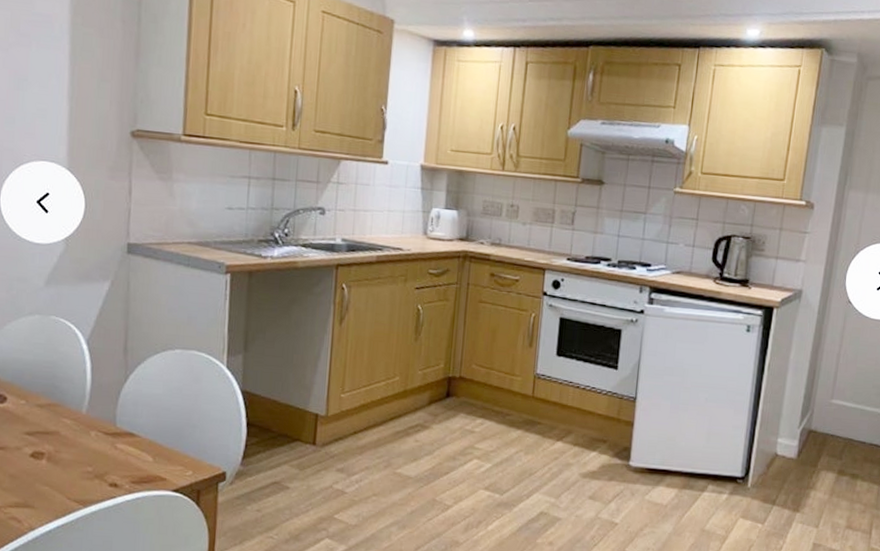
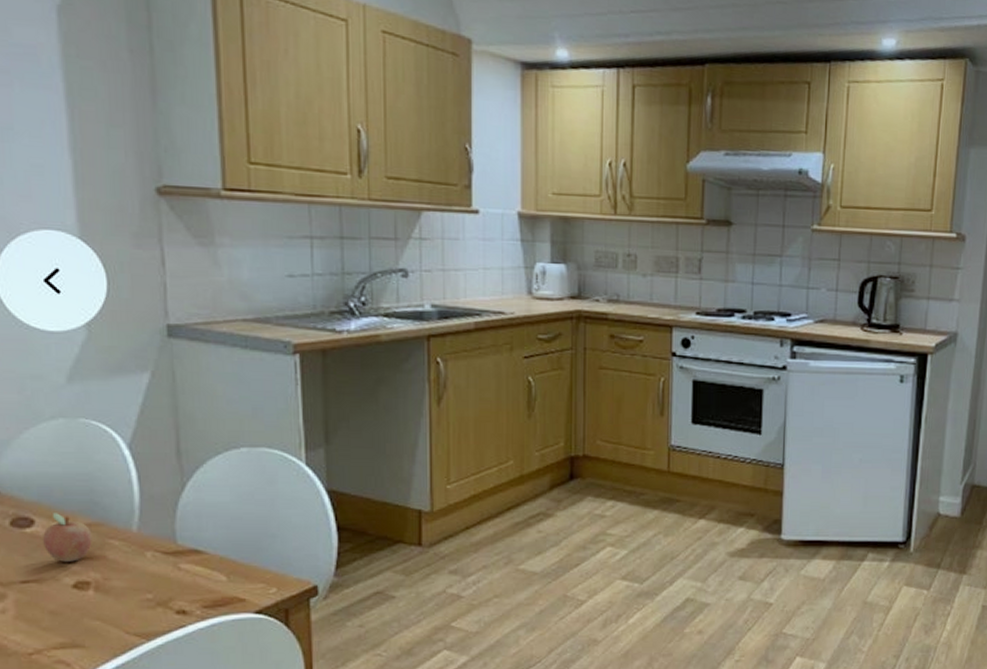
fruit: none [12,391,50,435] -> present [43,511,92,562]

